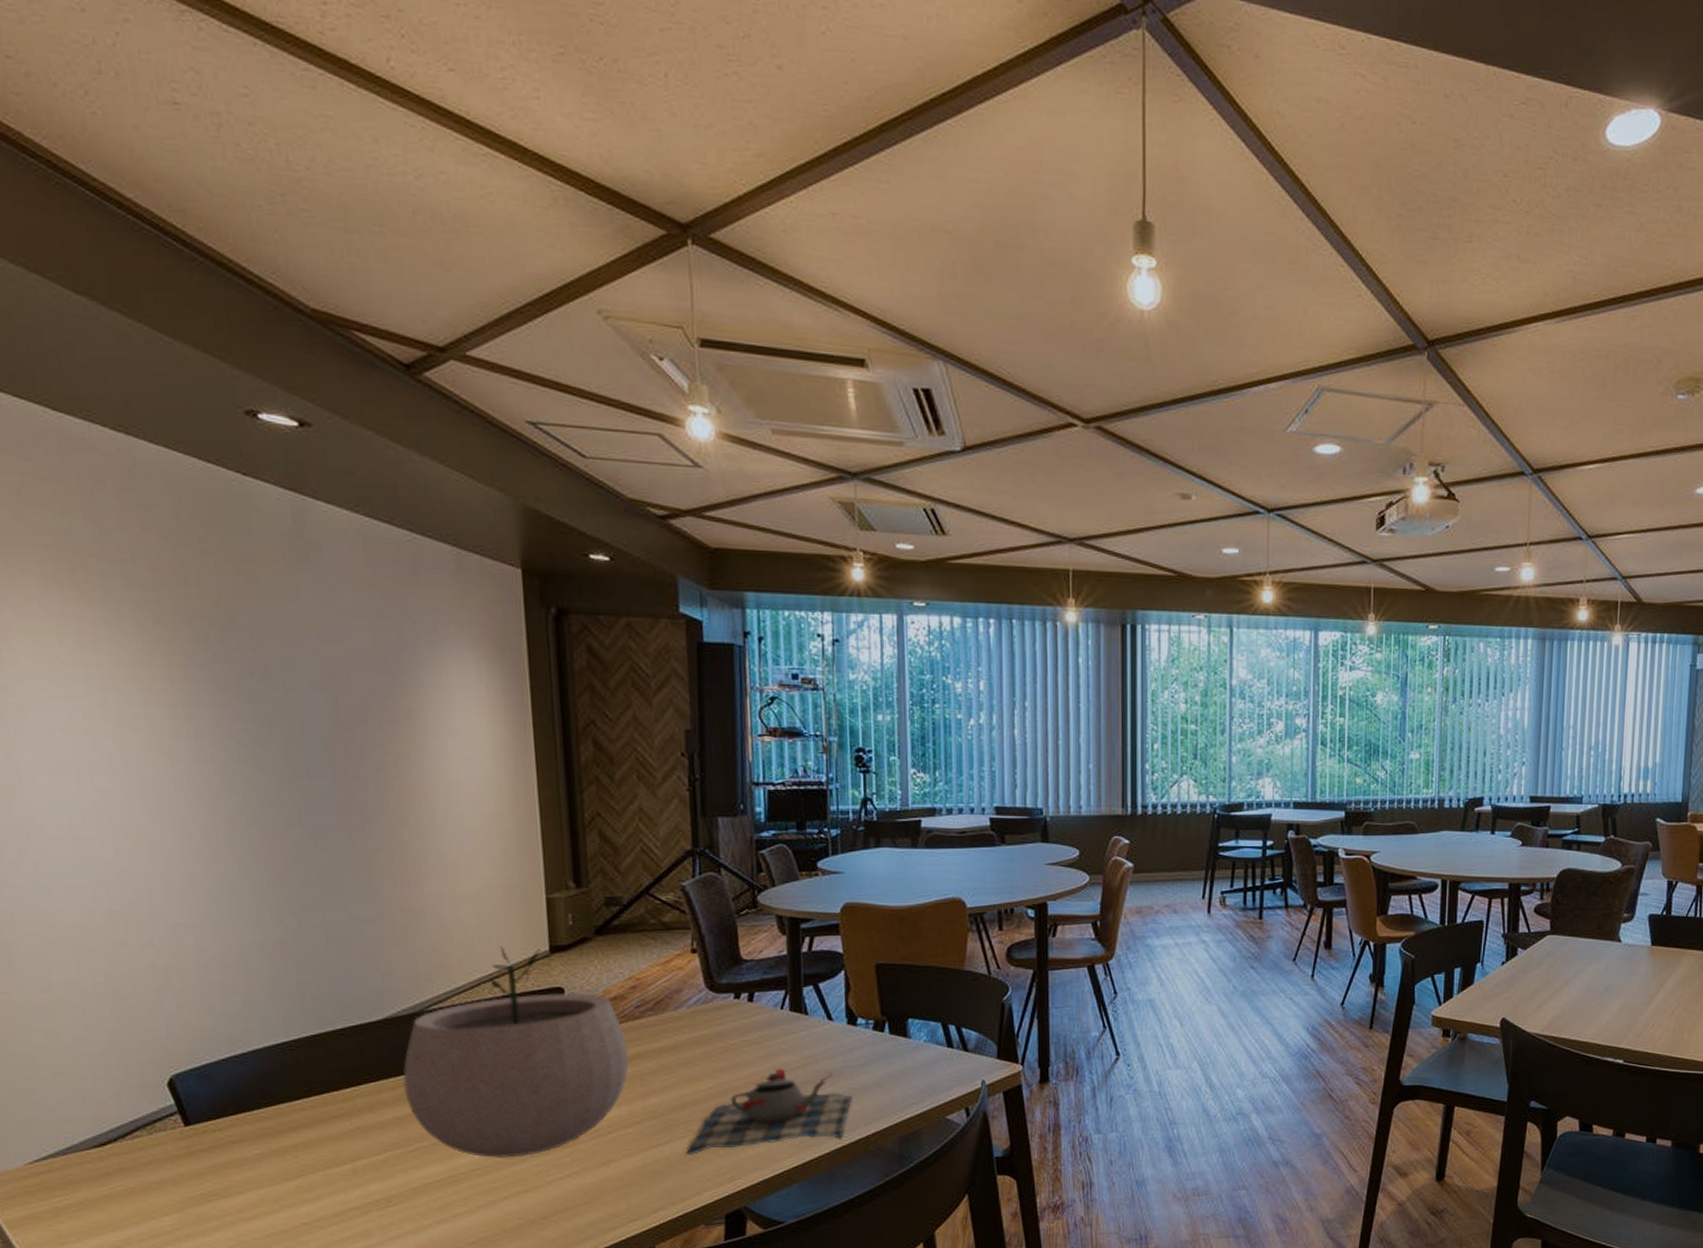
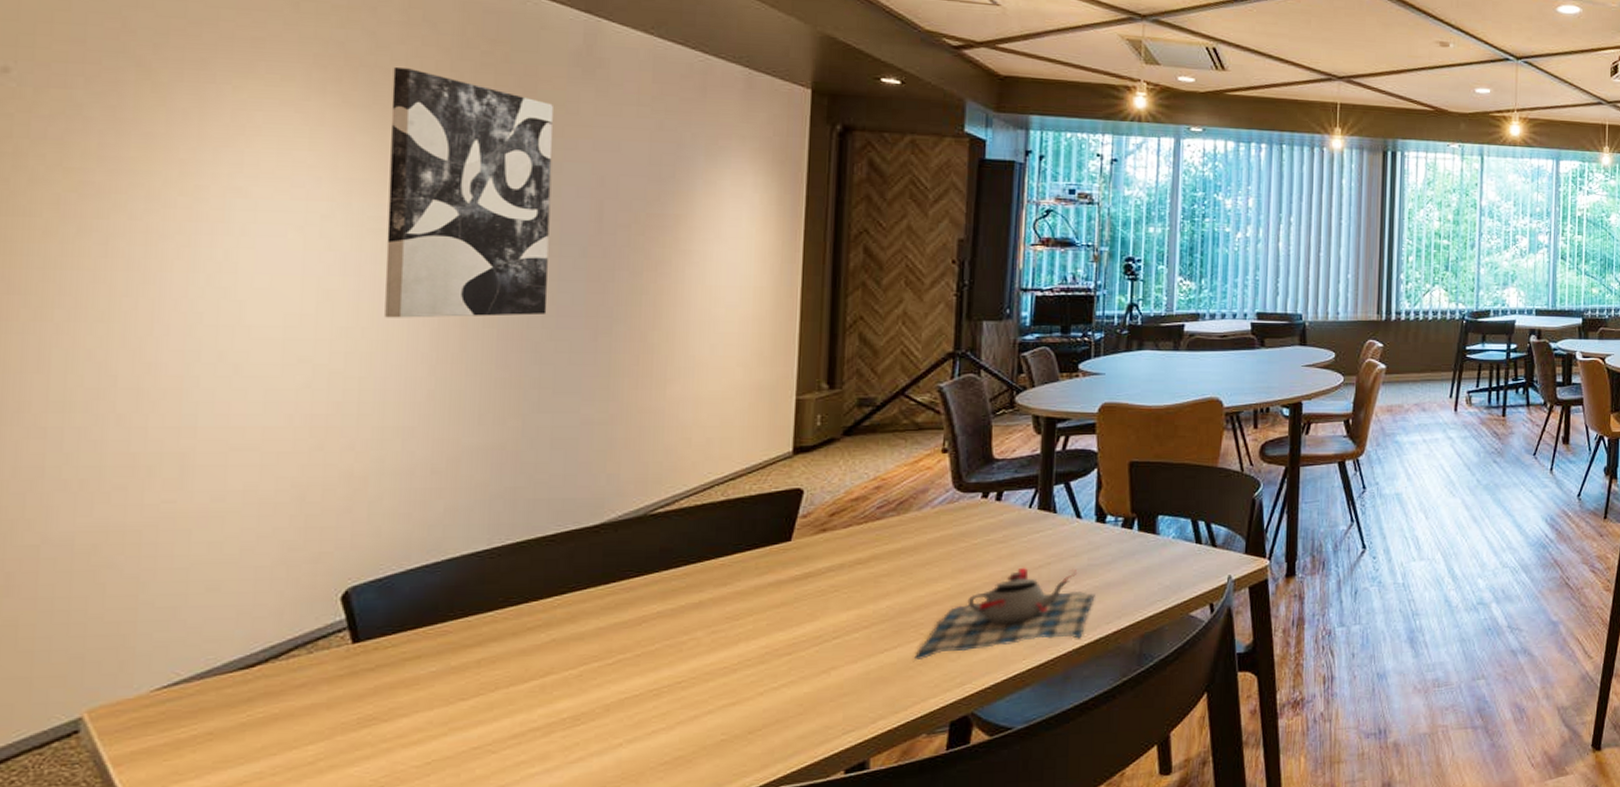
wall art: none [119,557,303,817] -> present [385,68,554,318]
plant pot: present [403,946,629,1158] -> none [613,447,865,669]

